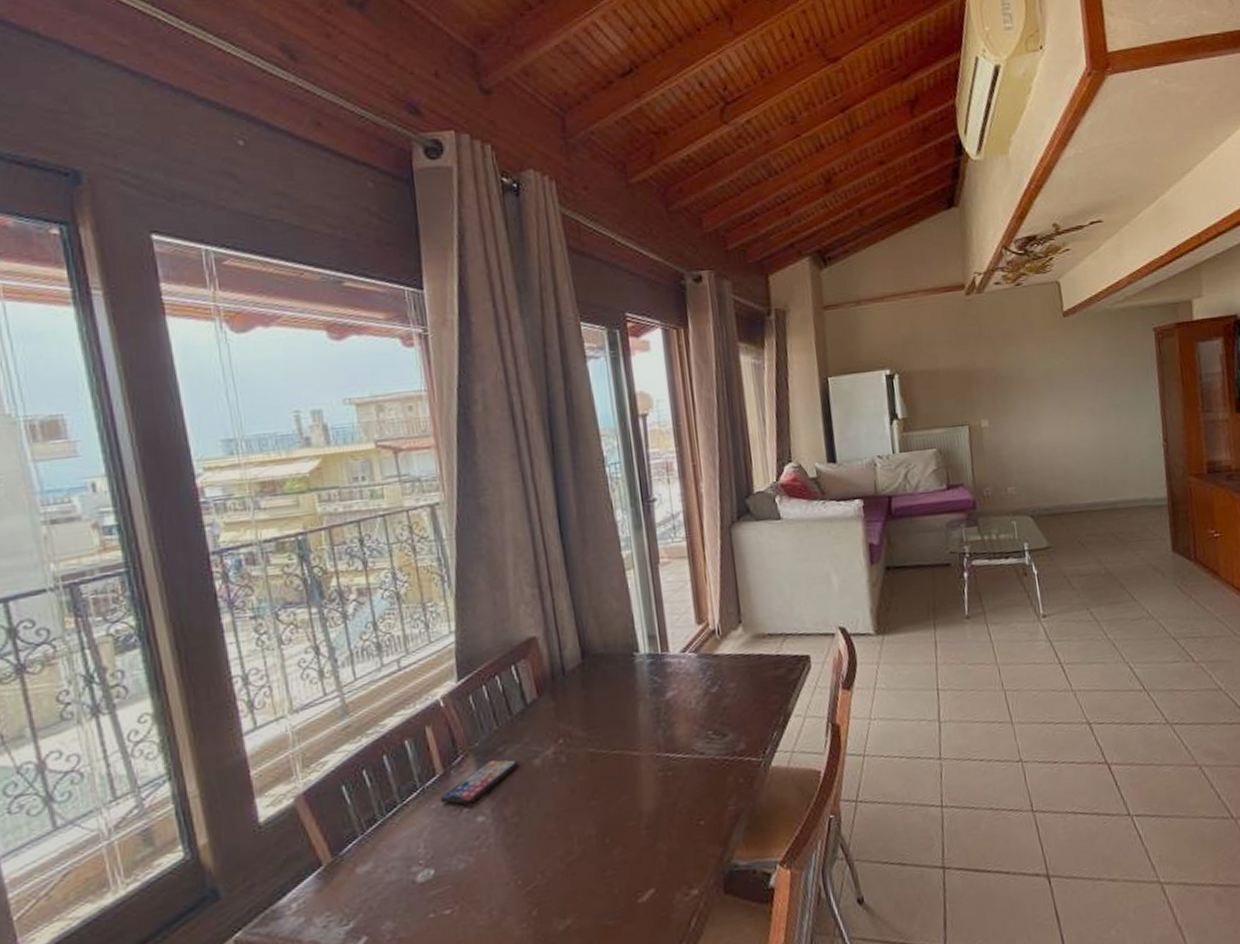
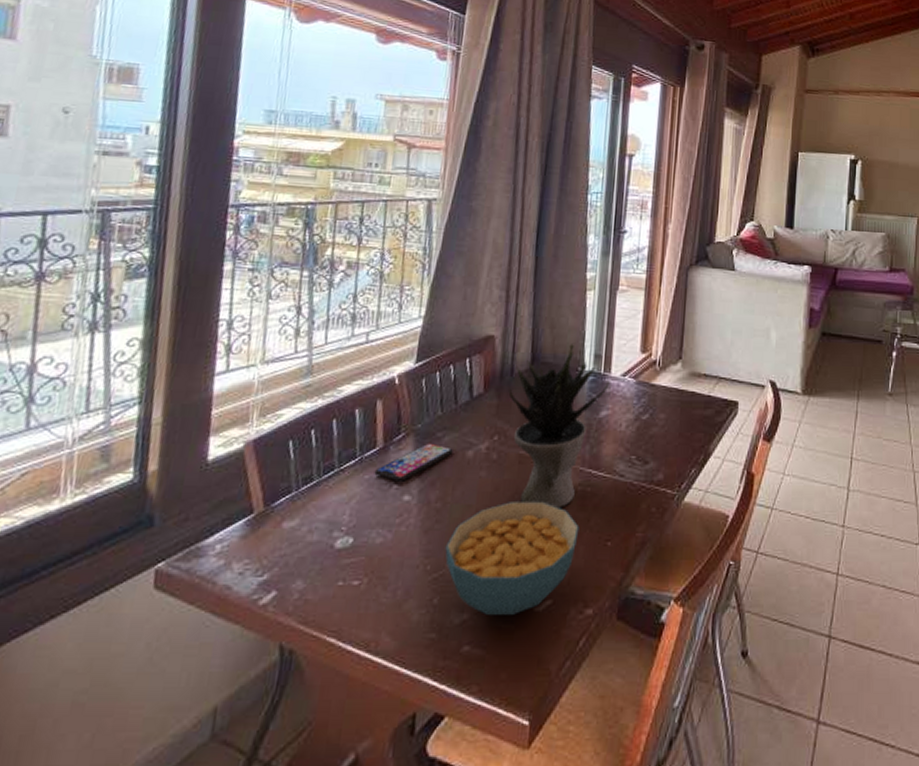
cereal bowl: none [532,794,669,916] -> present [445,501,579,615]
potted plant: none [564,629,670,801] -> present [508,344,610,508]

